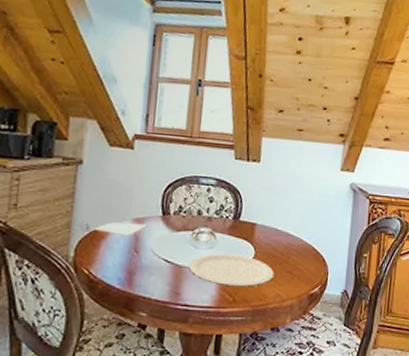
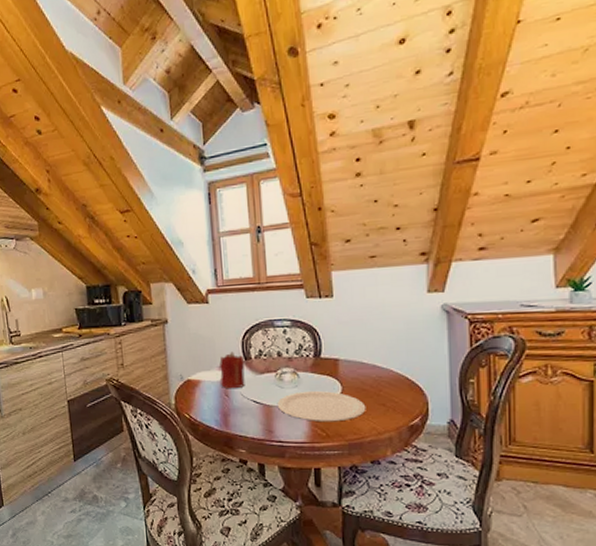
candle: none [132,204,163,245] -> present [219,351,245,389]

